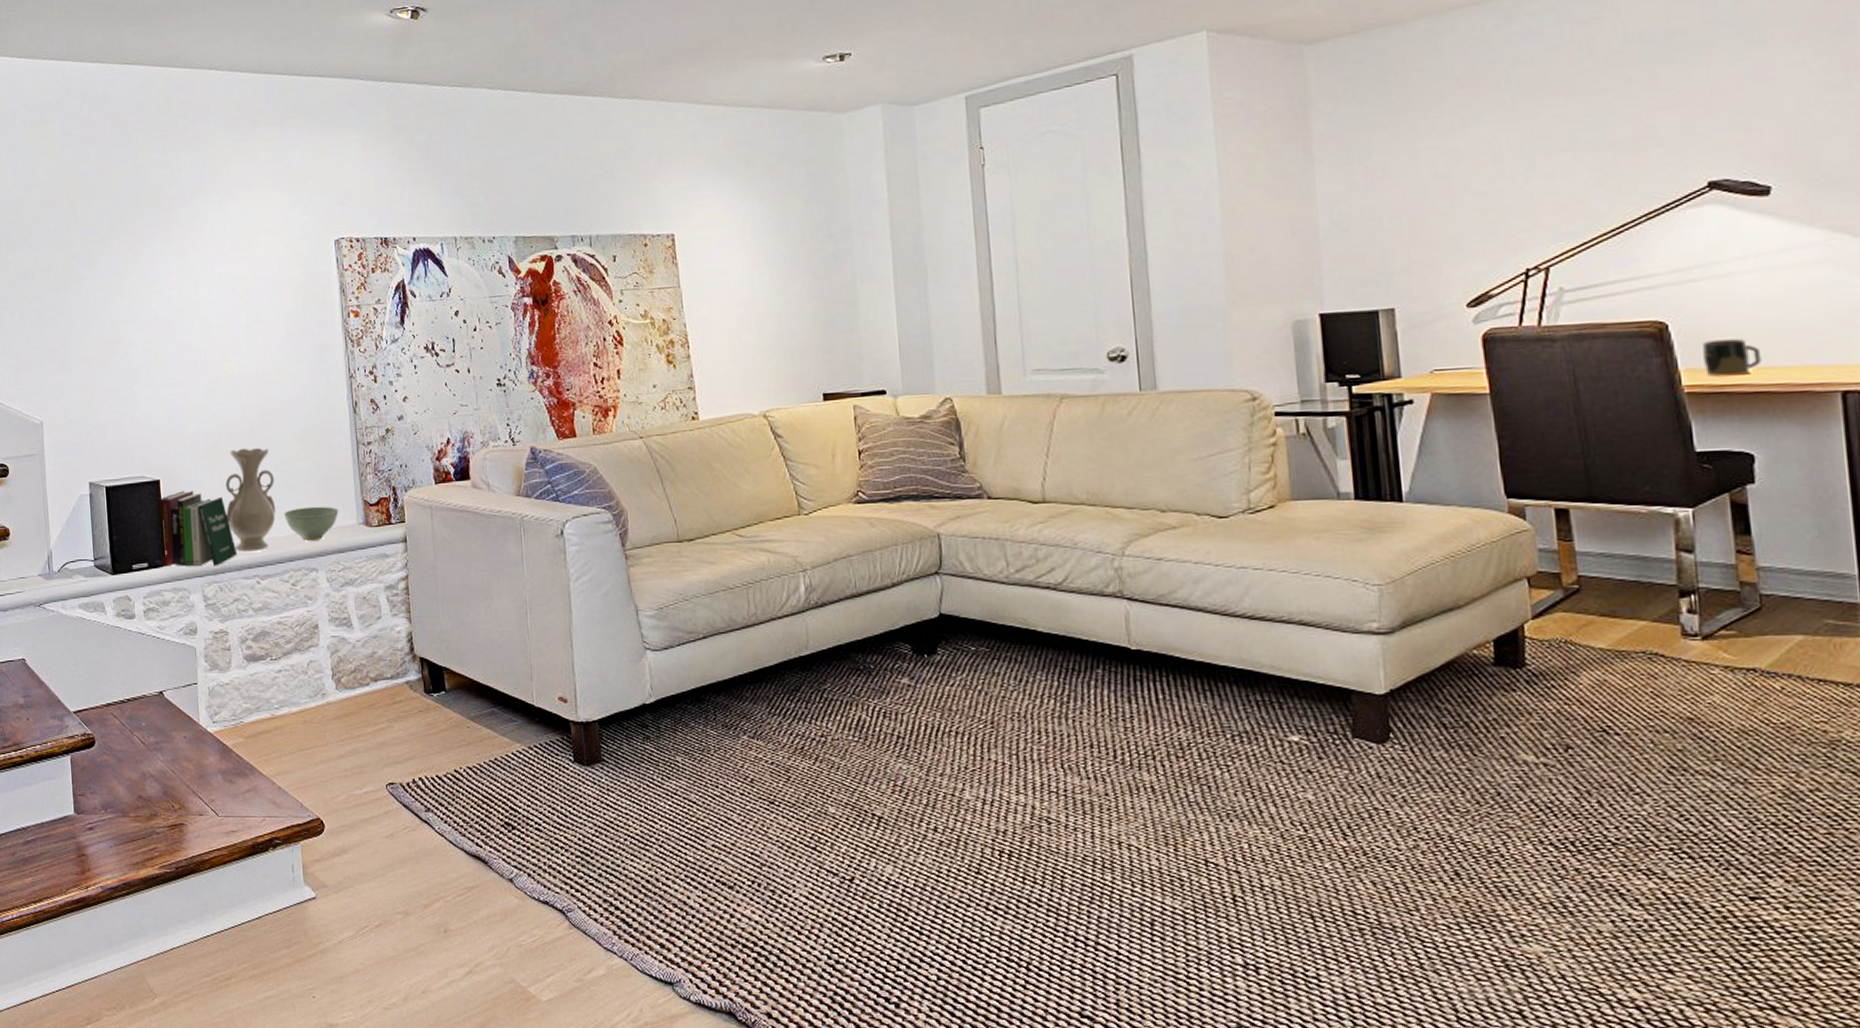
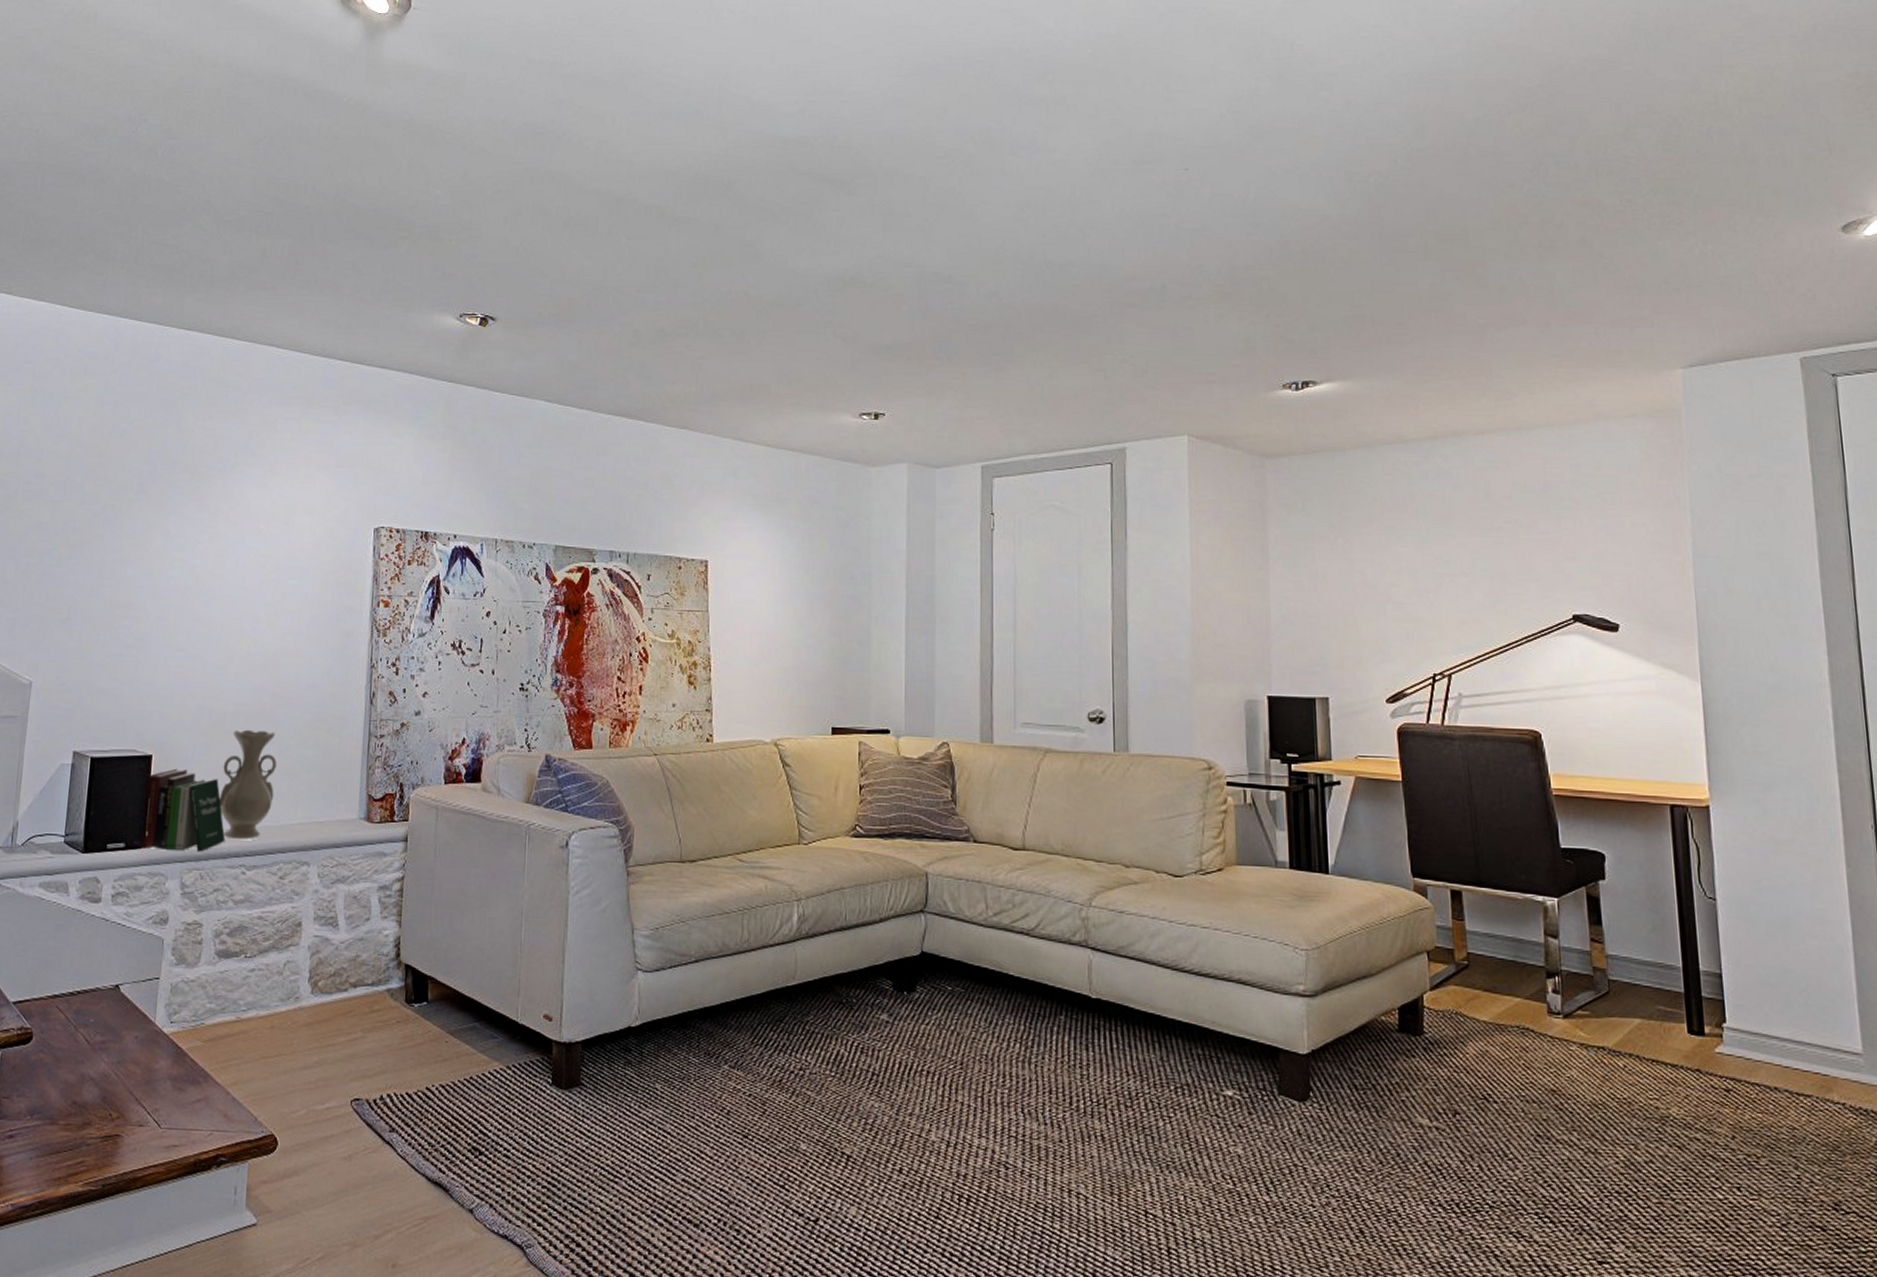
bowl: present [284,506,339,542] -> none [281,796,341,834]
mug: present [1702,339,1762,377] -> none [1567,751,1611,784]

